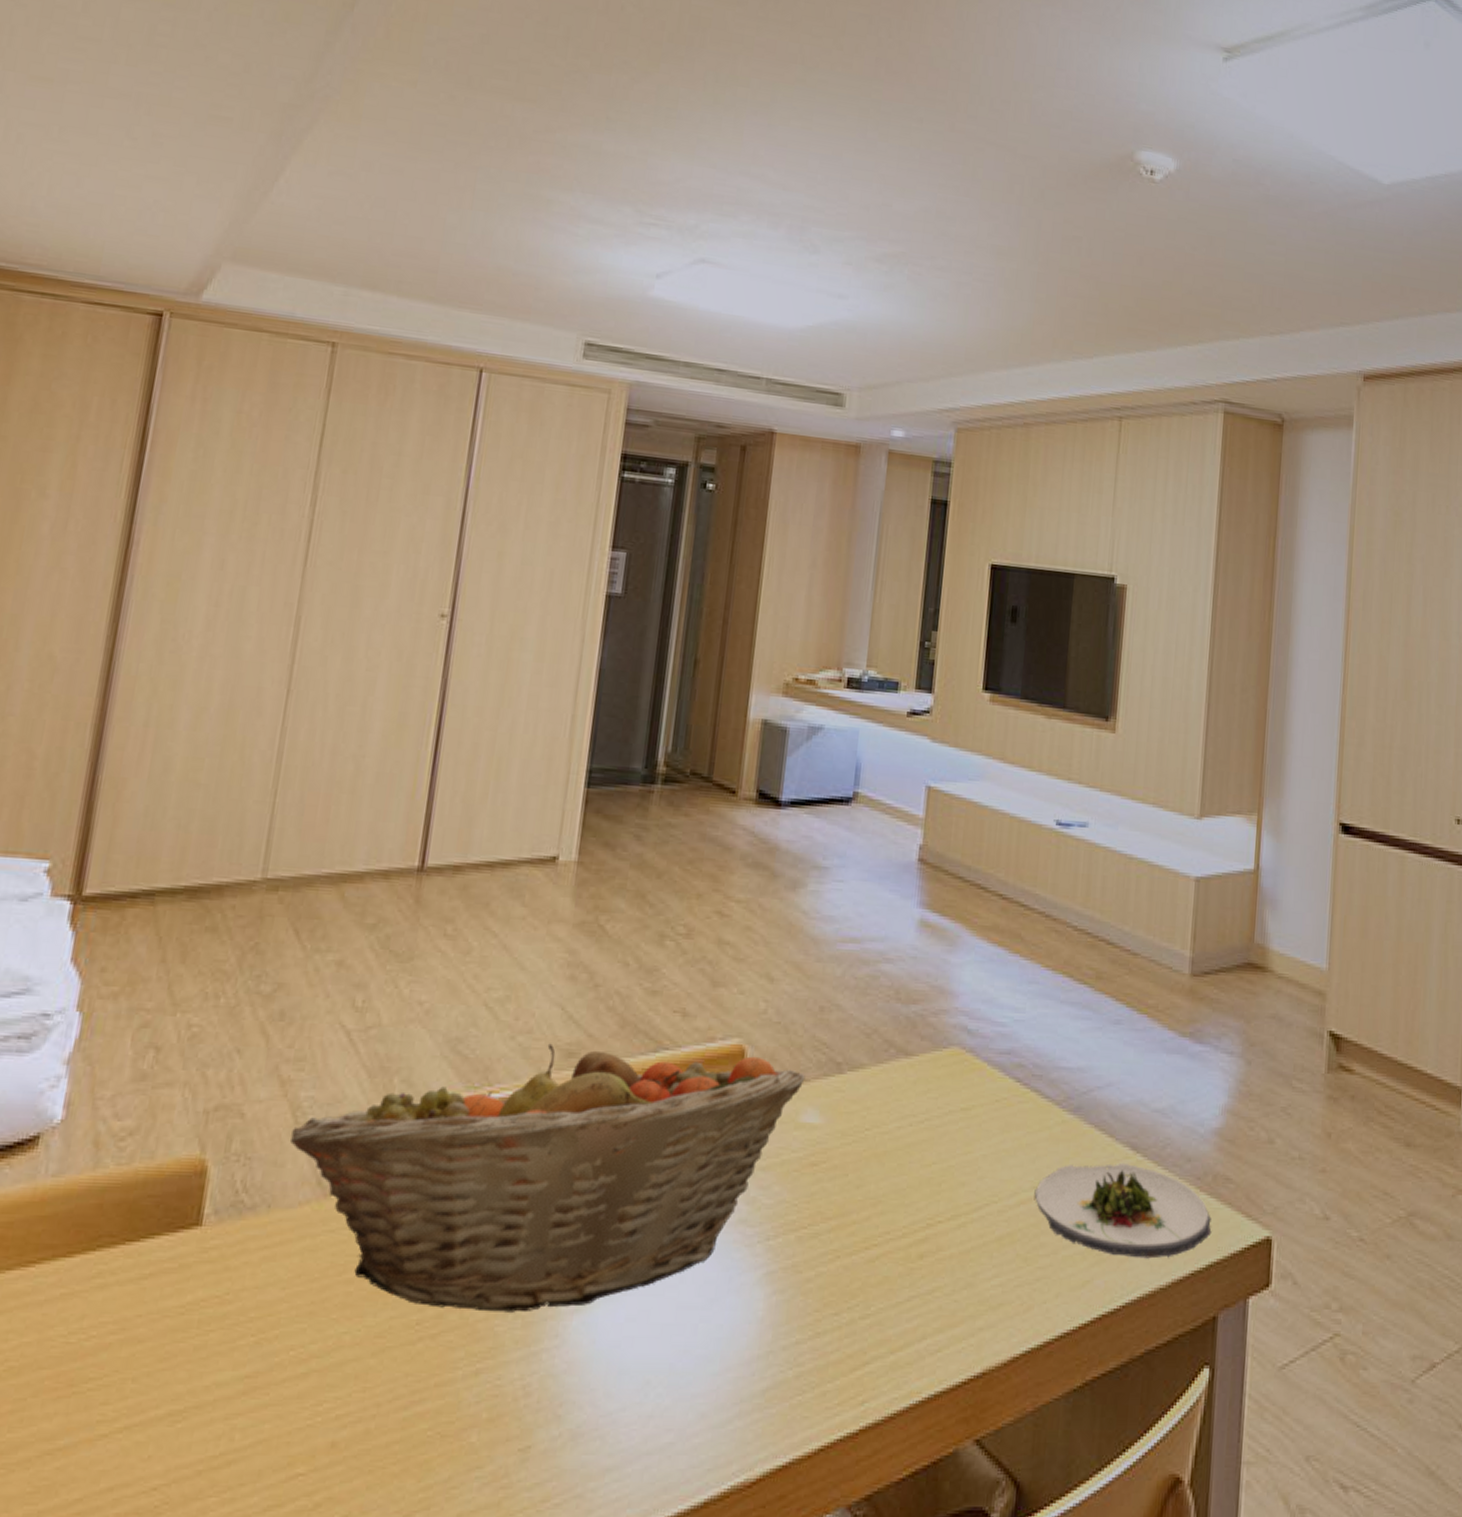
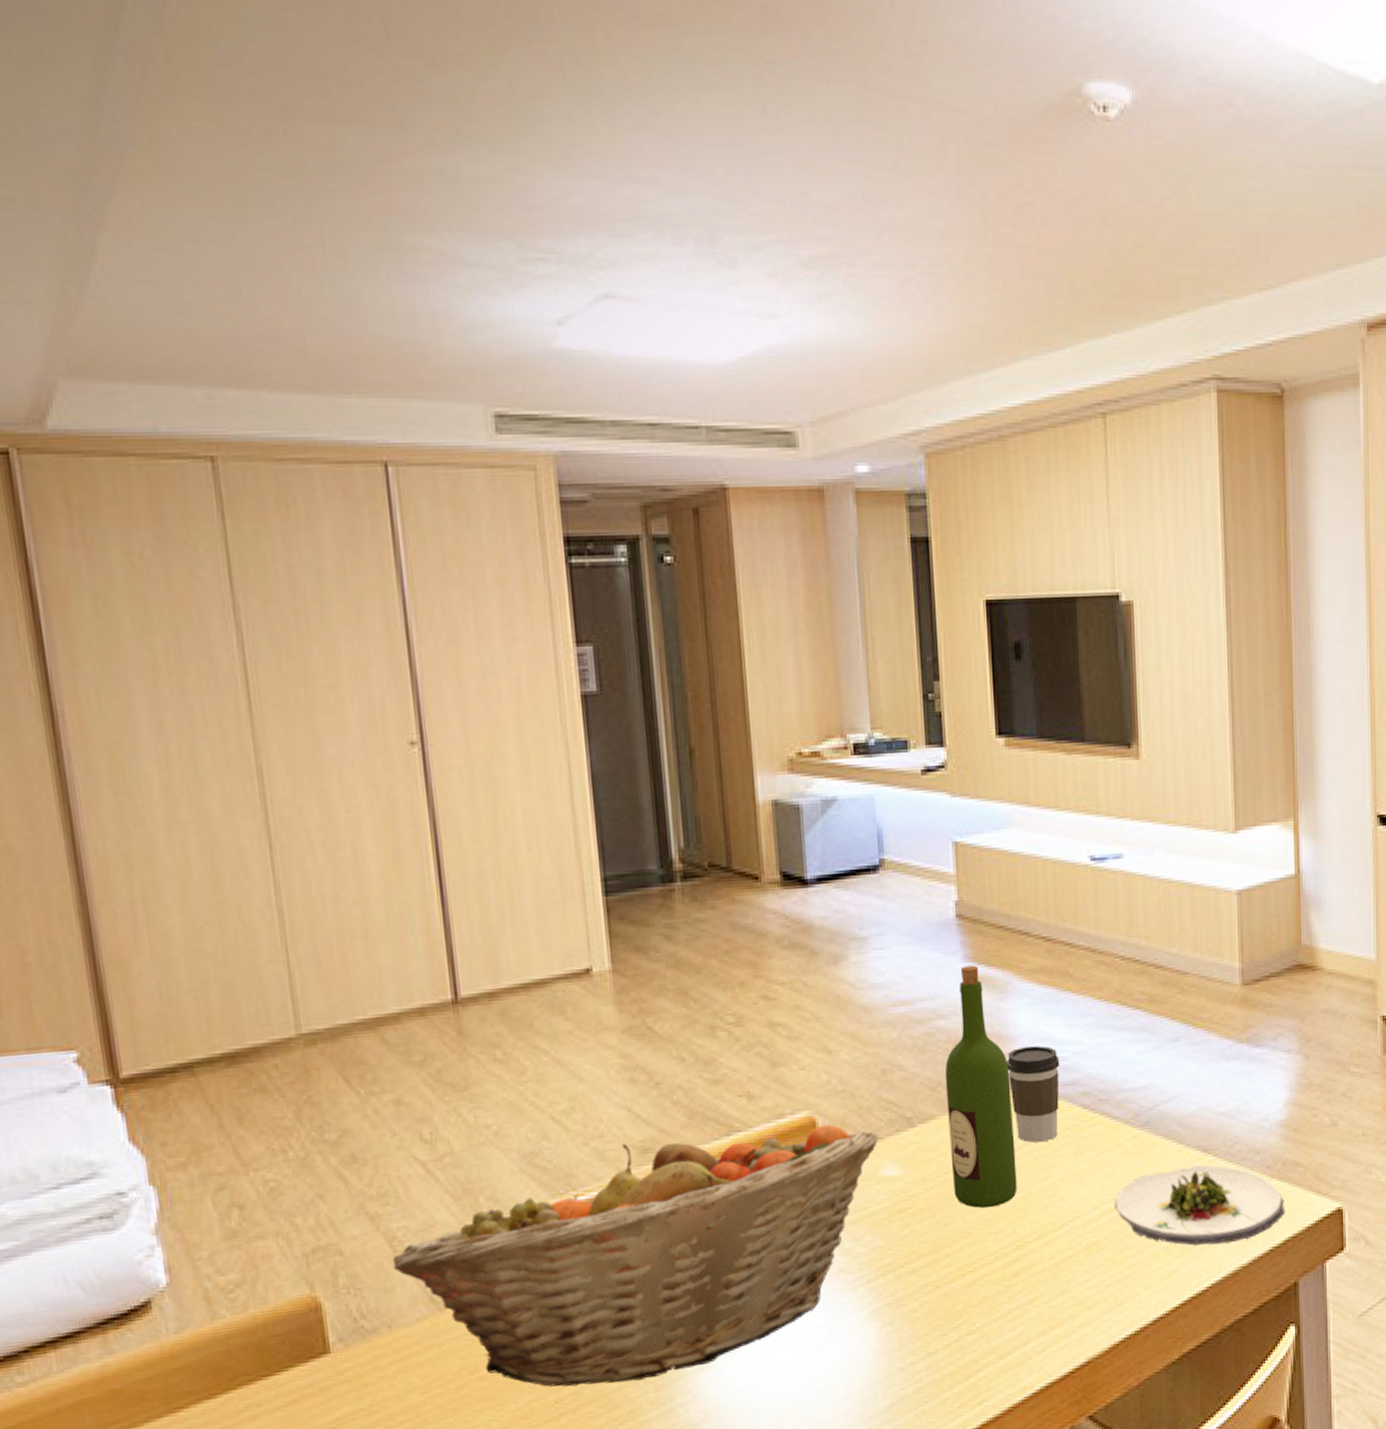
wine bottle: none [871,912,948,1176] -> present [944,965,1017,1208]
coffee cup: none [944,1006,999,1112] -> present [1007,1045,1060,1143]

